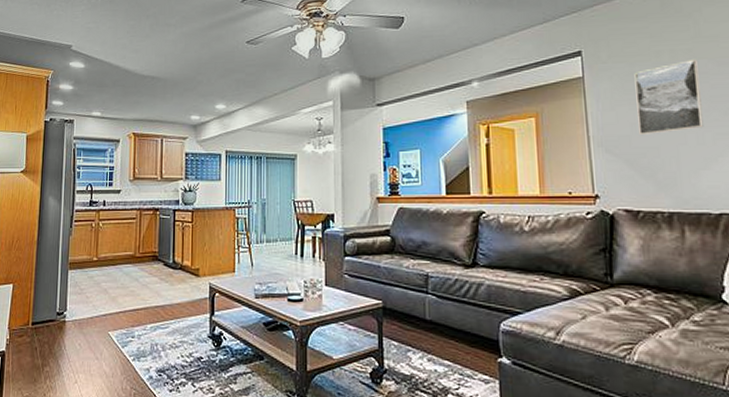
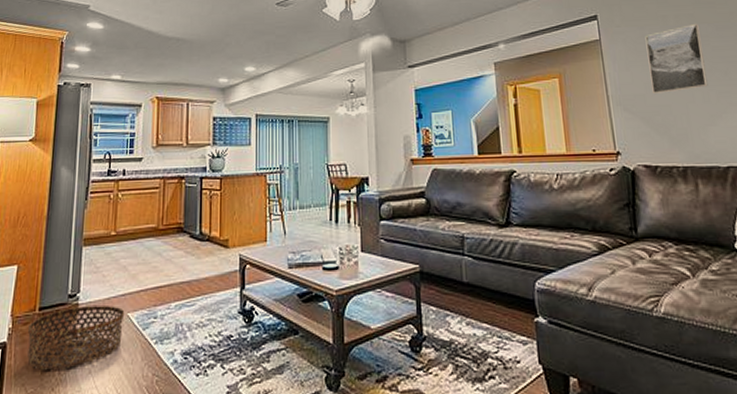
basket: none [23,323,106,378] -> present [27,306,125,370]

